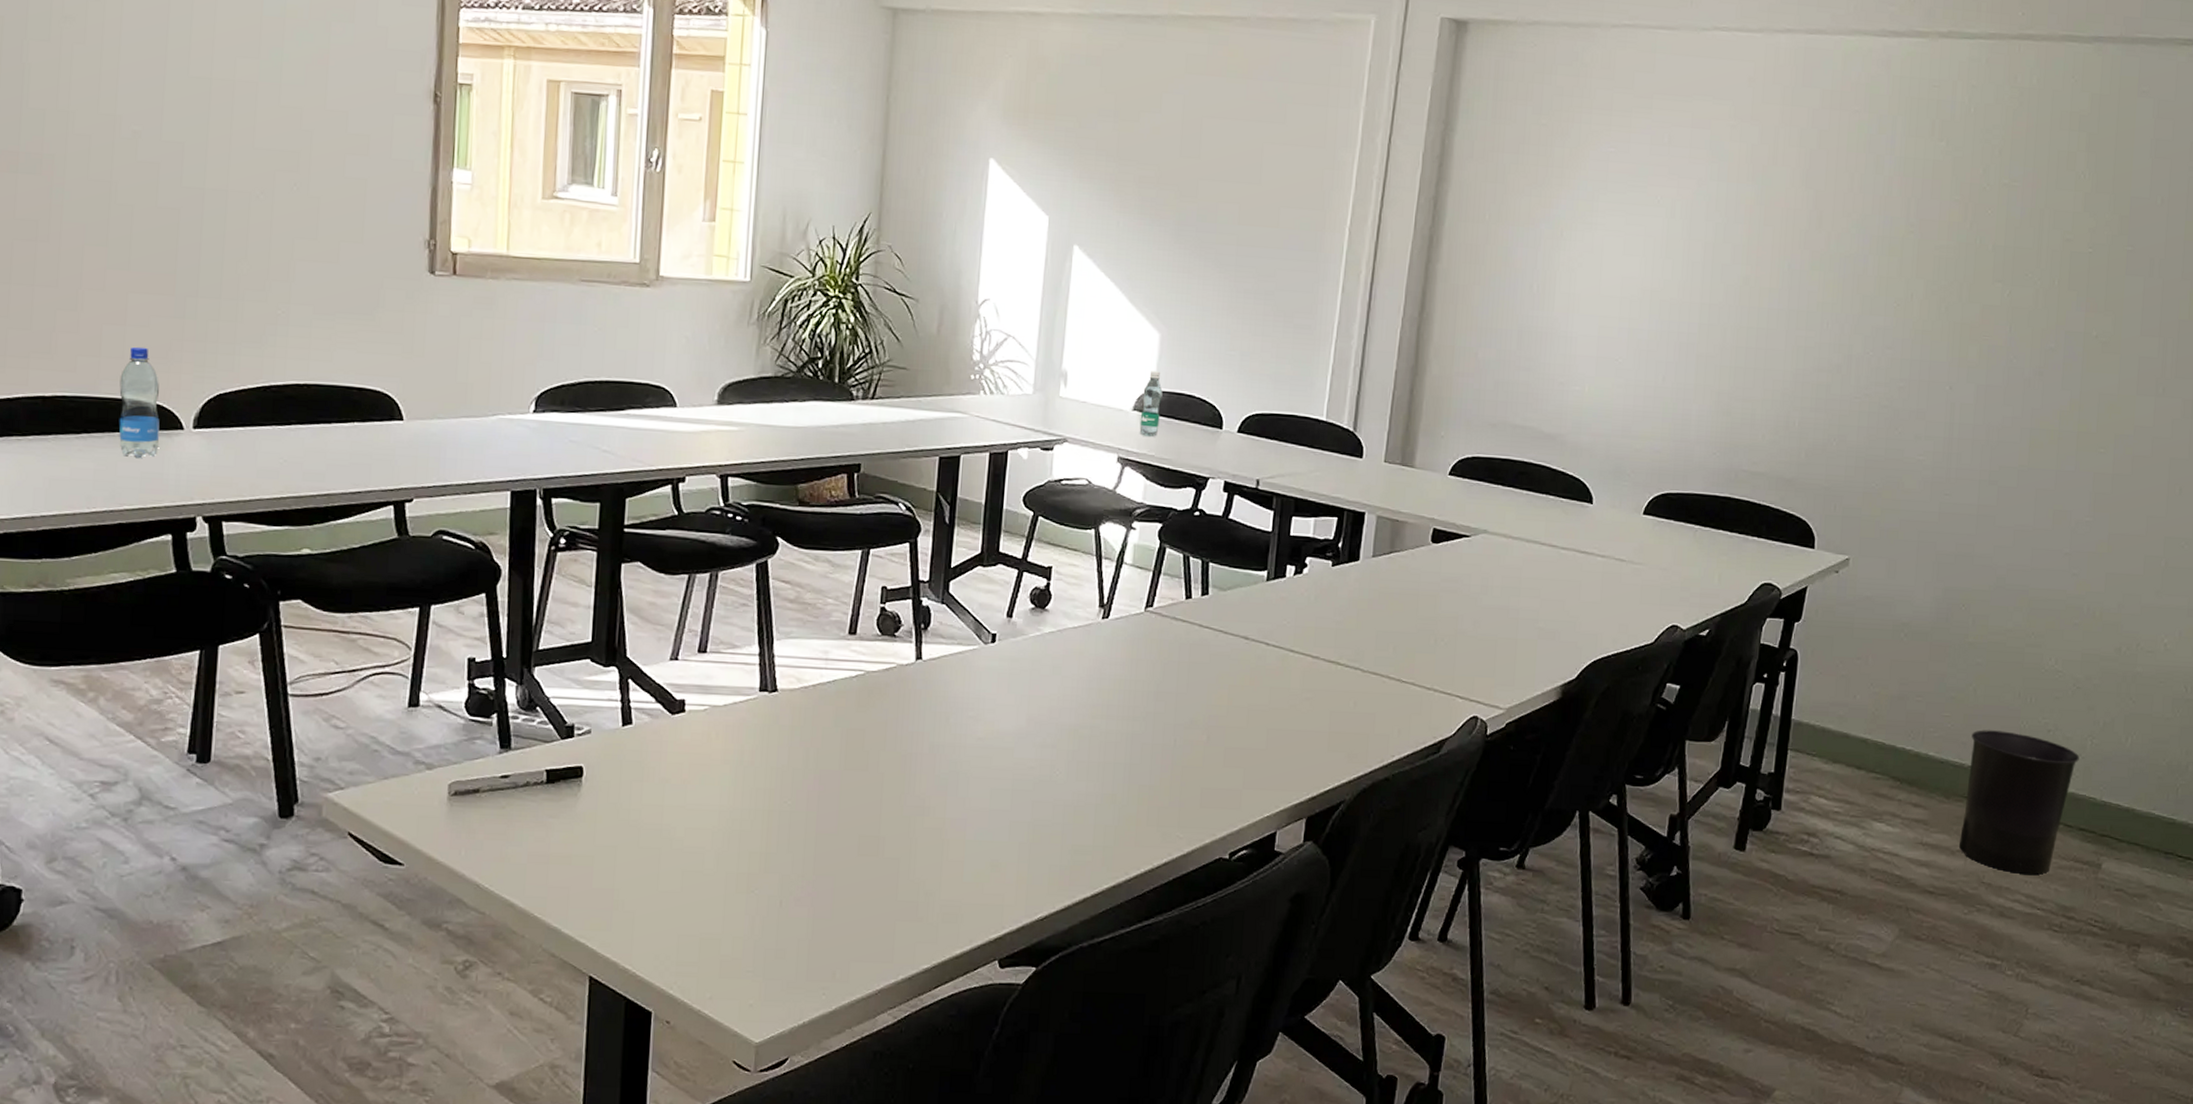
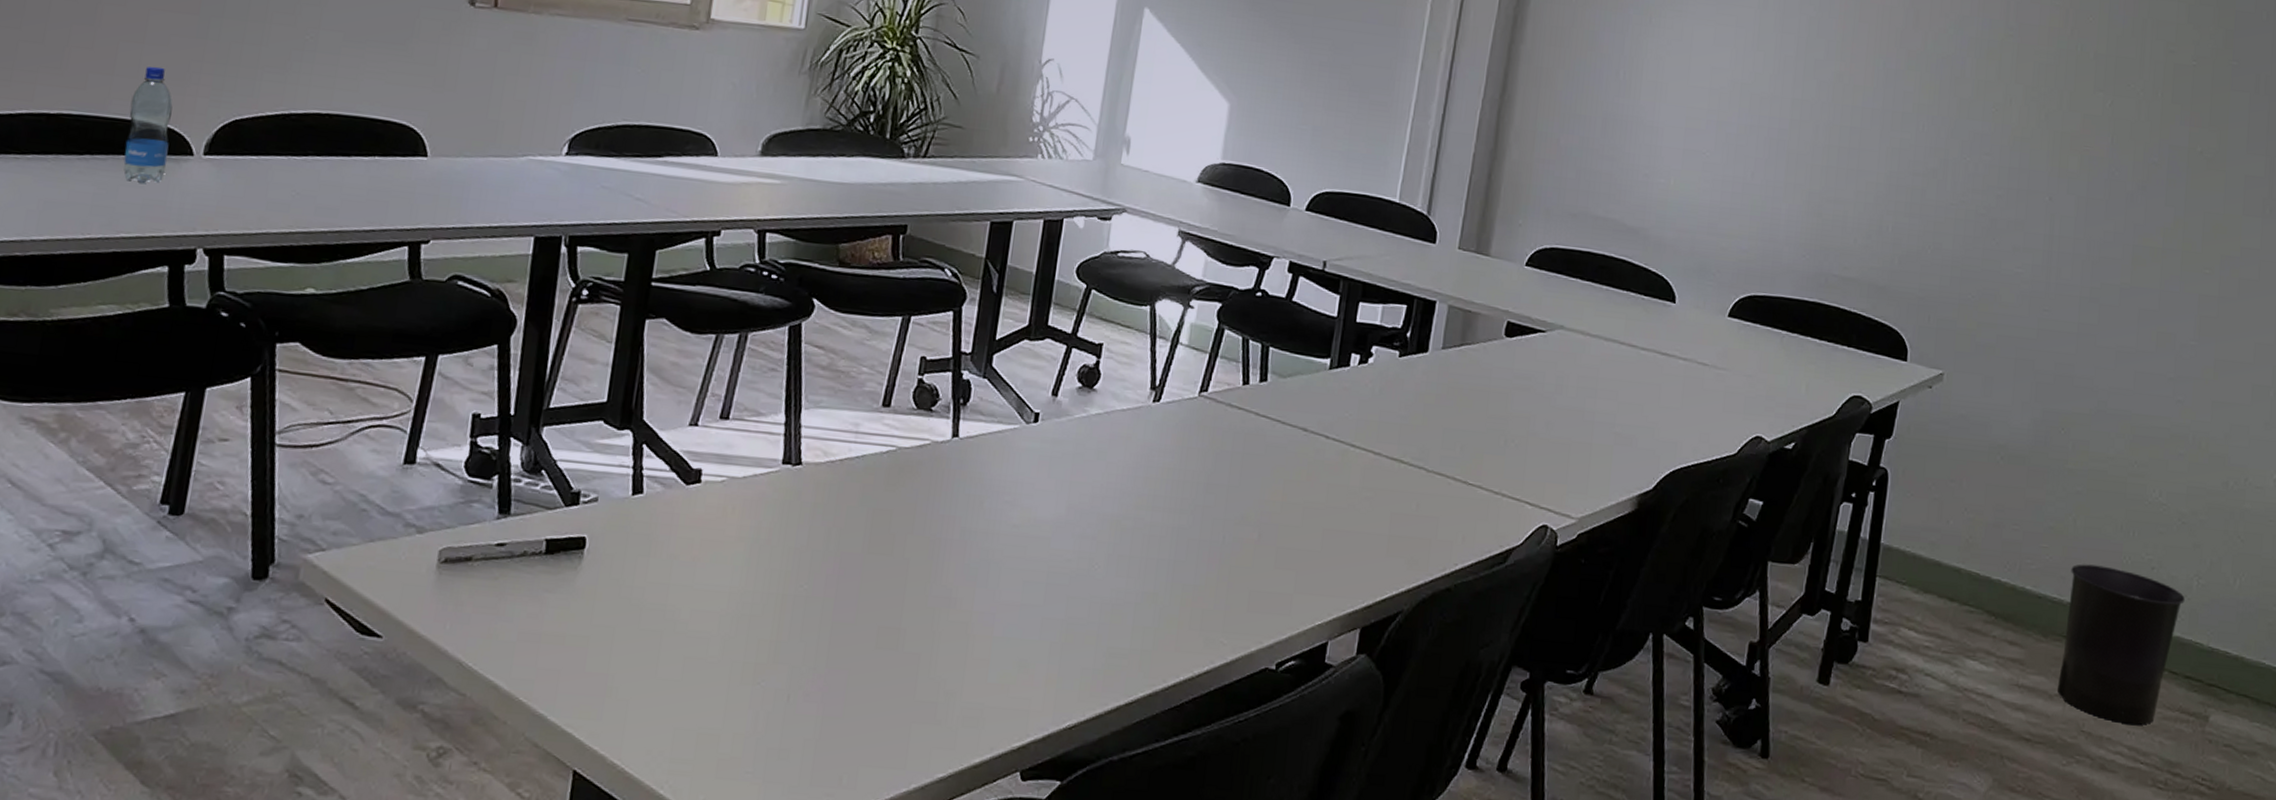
bottle: present [1139,371,1163,437] -> none [1202,142,1230,211]

